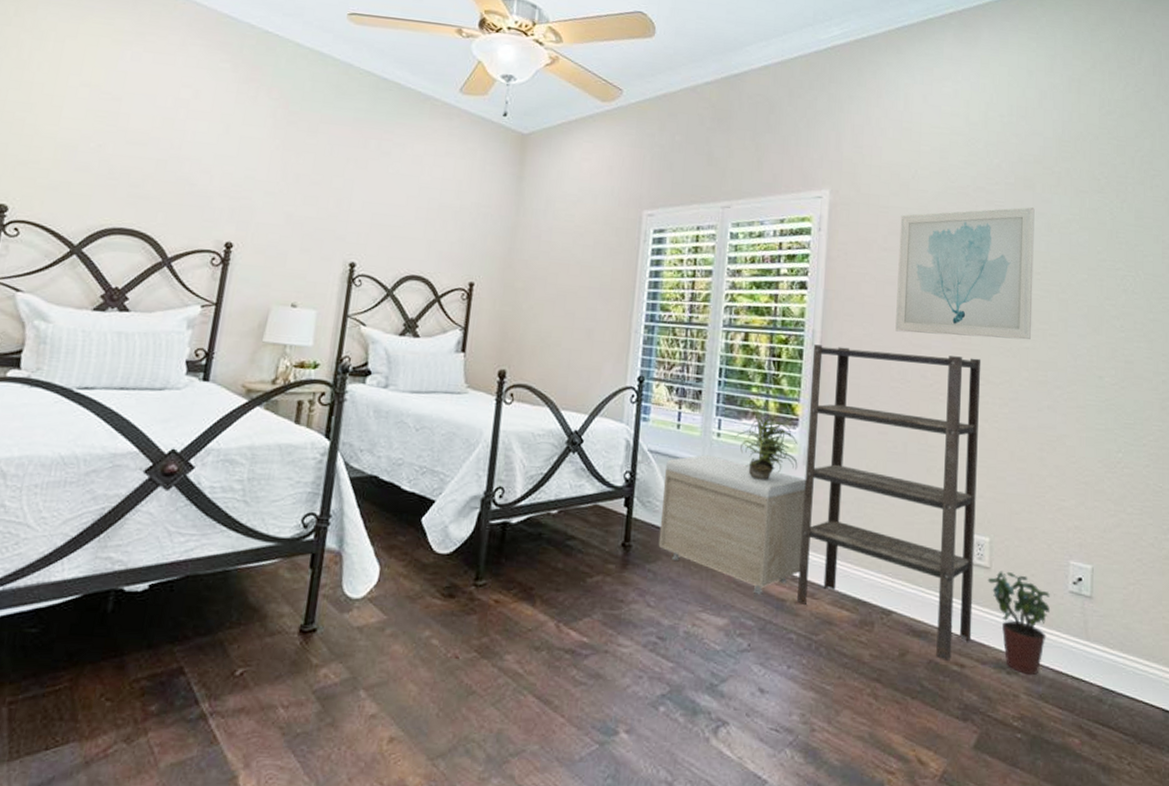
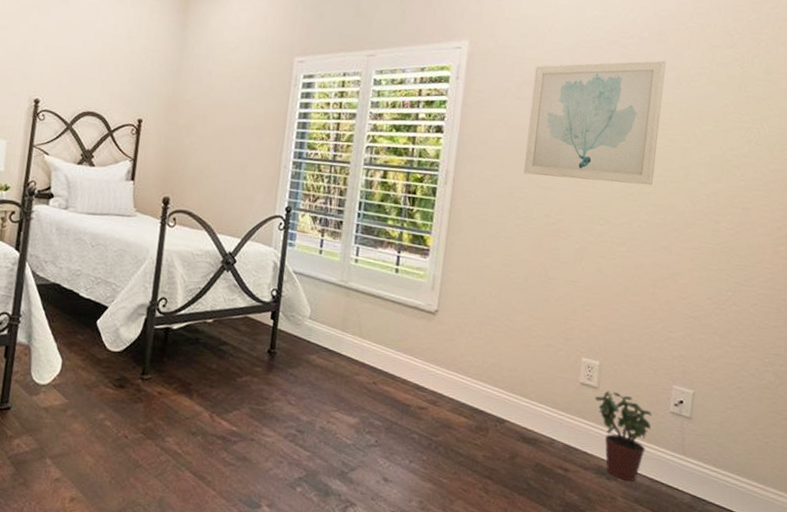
storage bench: present [658,455,806,594] -> none [299,277,434,399]
potted plant: present [734,406,798,480] -> none [370,236,428,302]
shelving unit: present [797,344,982,661] -> none [421,183,604,465]

